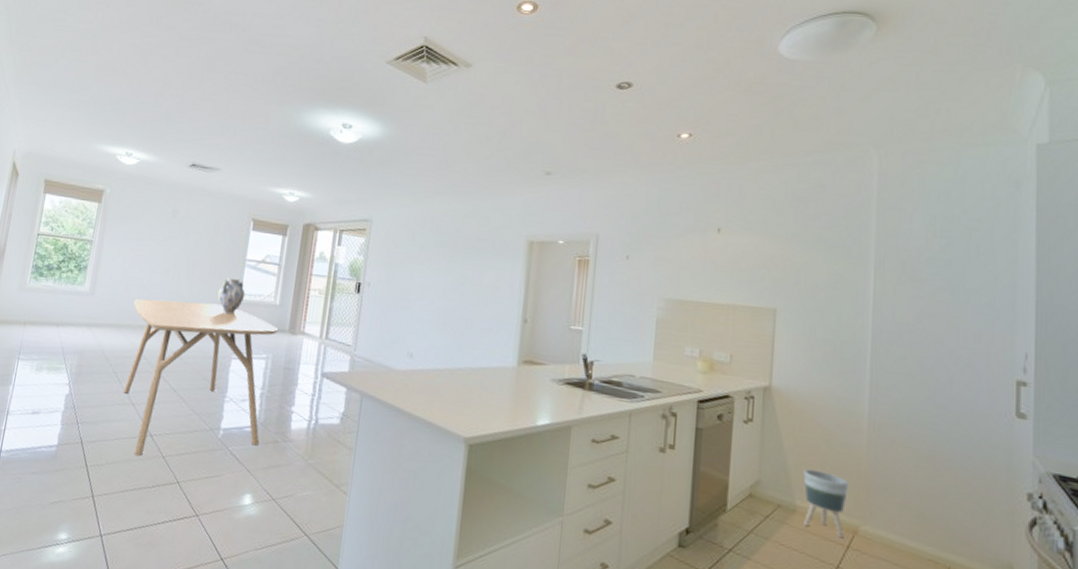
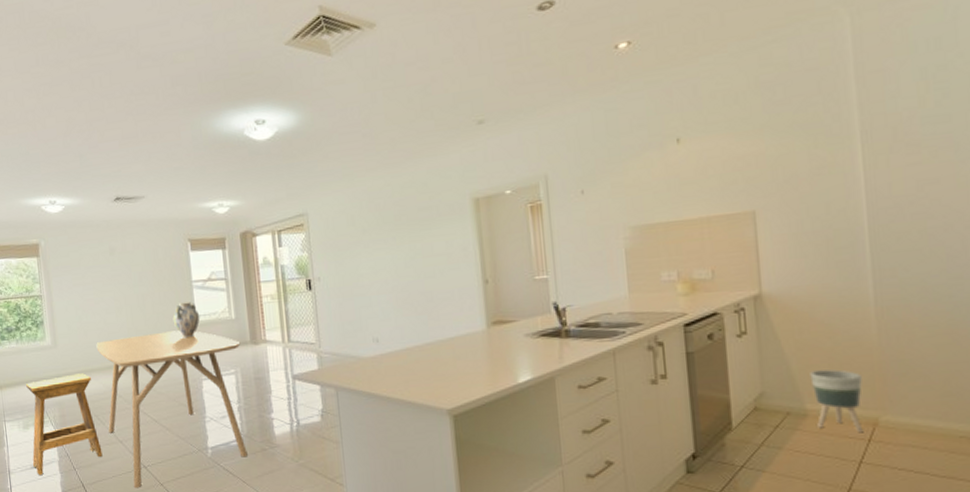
stool: none [34,324,121,423] -> present [26,373,103,476]

